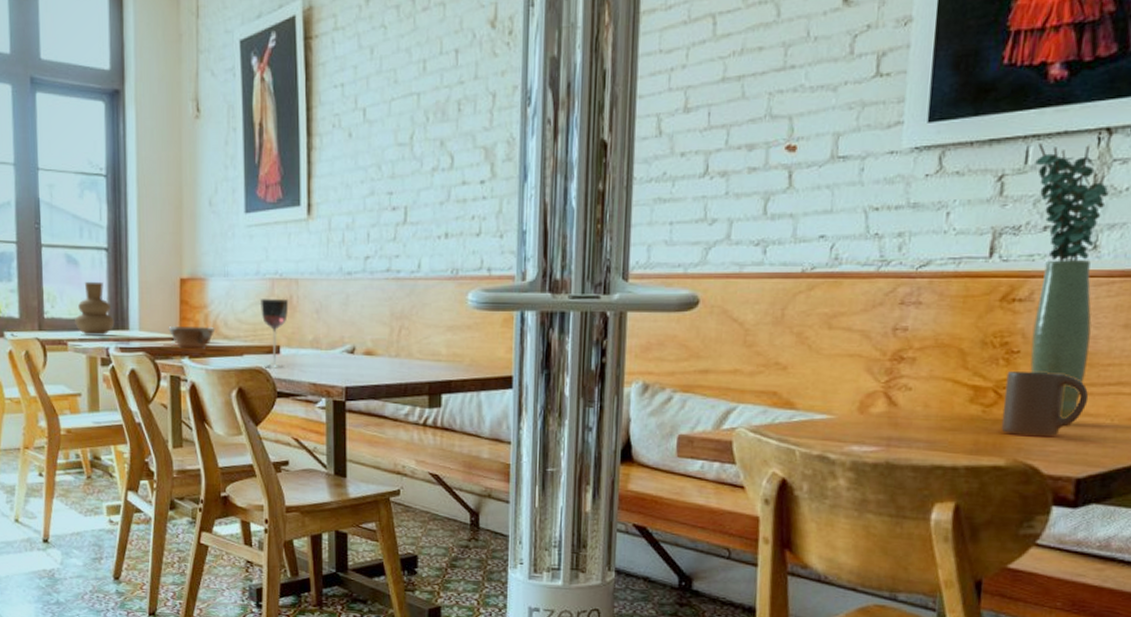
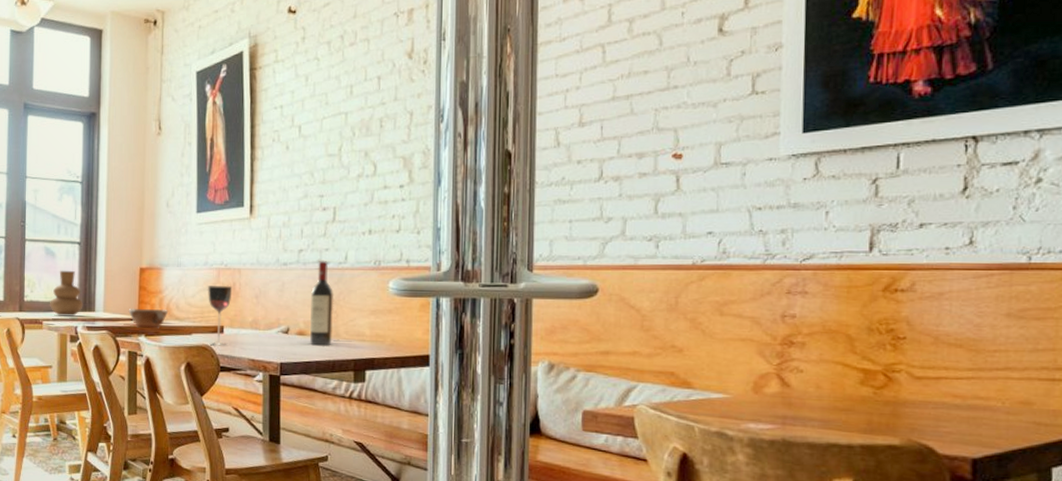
wine bottle: none [378,268,406,369] -> present [309,260,334,347]
cup: present [1001,372,1089,437] -> none [893,356,978,419]
vase: present [1030,144,1109,427] -> none [906,151,980,410]

